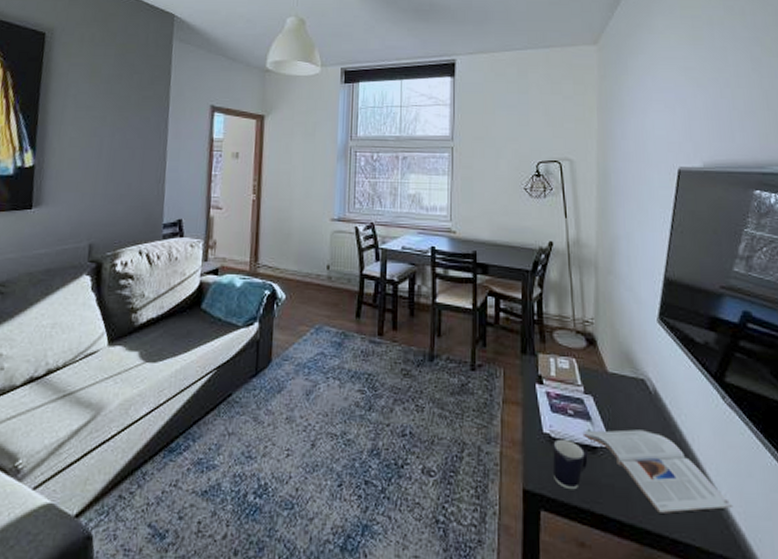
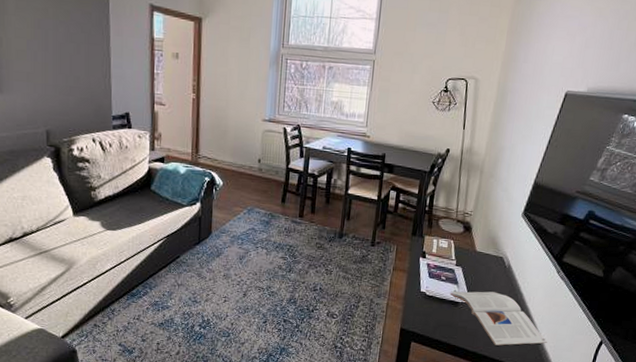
mug: present [553,438,588,490] -> none [424,296,451,330]

